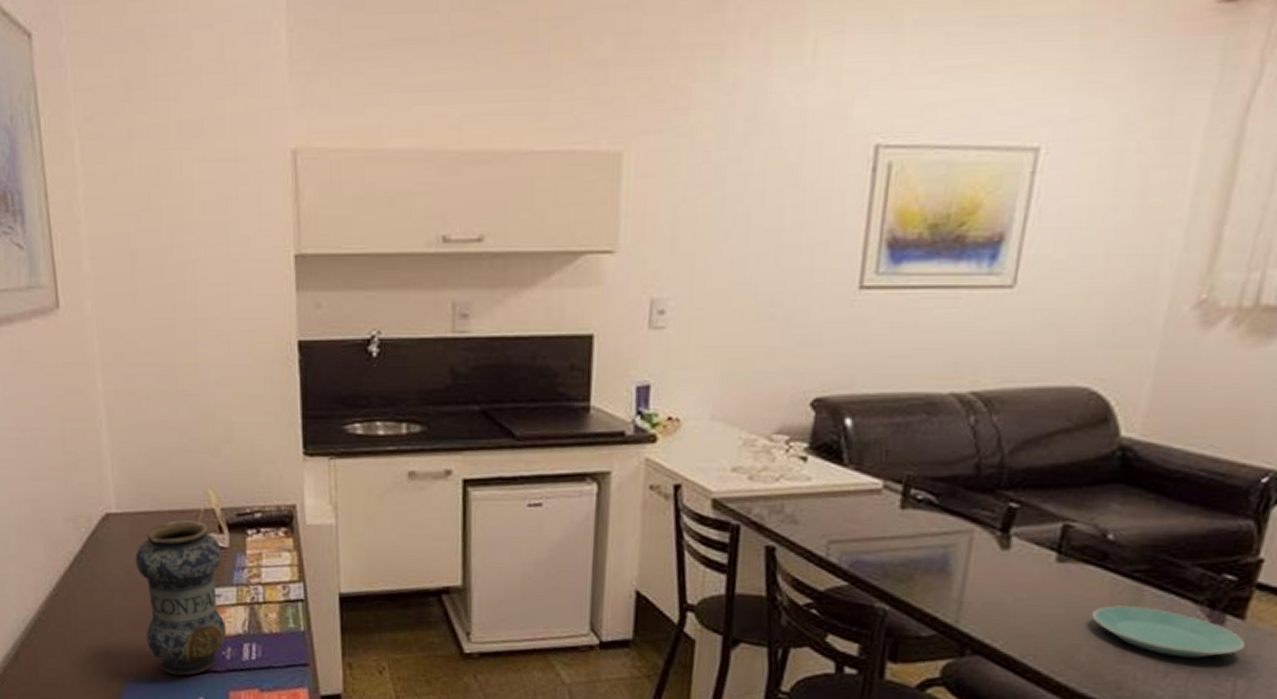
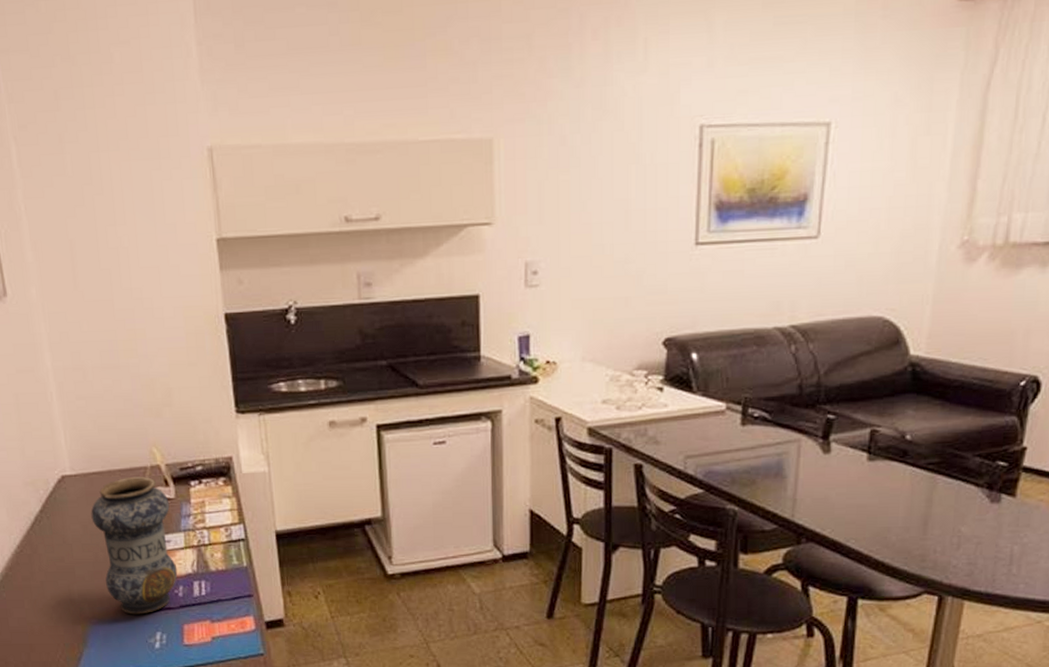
plate: present [1092,605,1246,658] -> none [898,492,1018,531]

